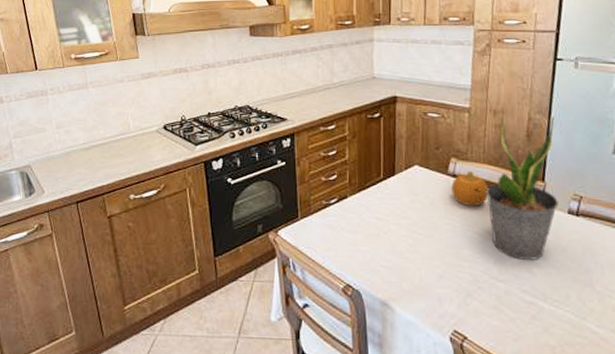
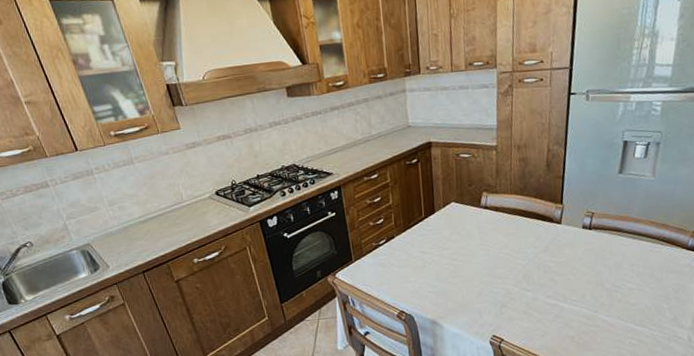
fruit: present [451,170,489,207] -> none [484,201,516,233]
potted plant: present [486,115,559,260] -> none [514,145,575,272]

